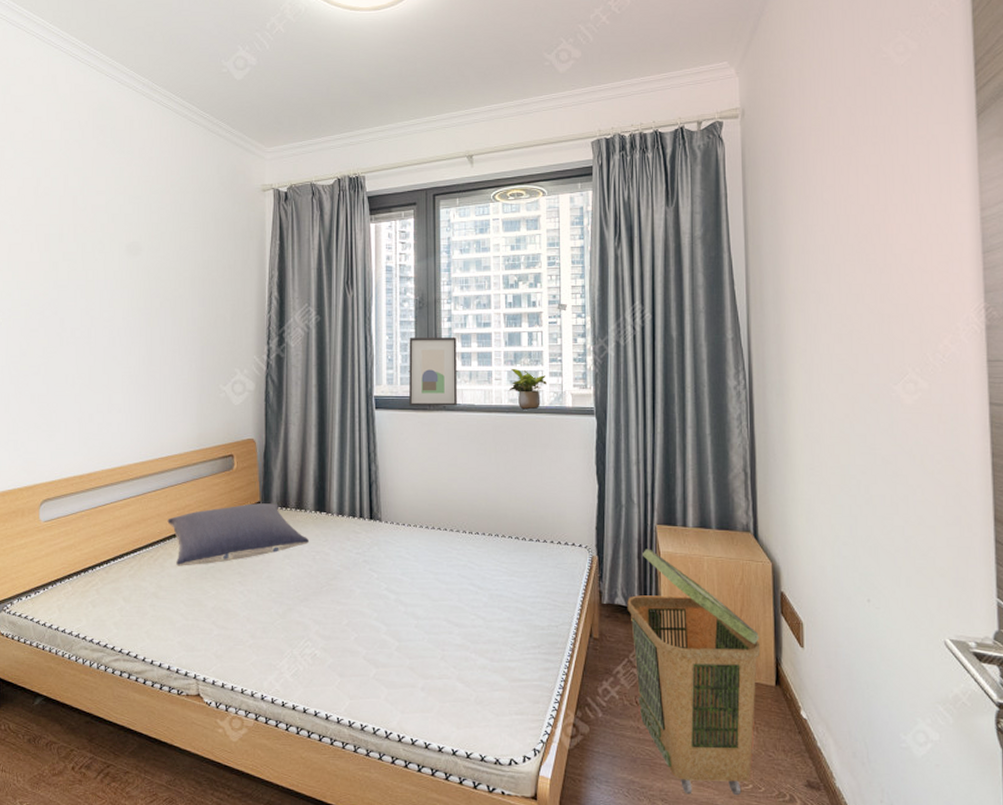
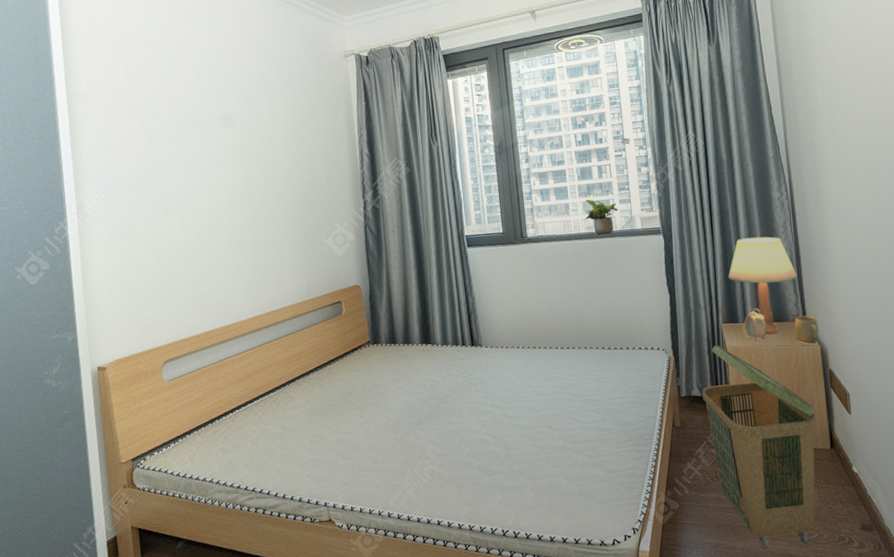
pillow: present [167,503,310,566] -> none [285,341,419,408]
picture frame: present [408,336,458,407] -> none [492,176,540,242]
table lamp: none [668,426,751,543] -> present [728,234,798,335]
alarm clock: none [683,511,710,549] -> present [744,308,767,341]
mug: none [742,526,771,557] -> present [794,315,819,342]

